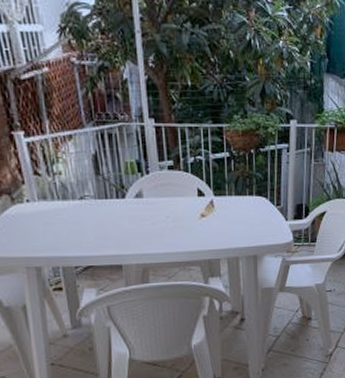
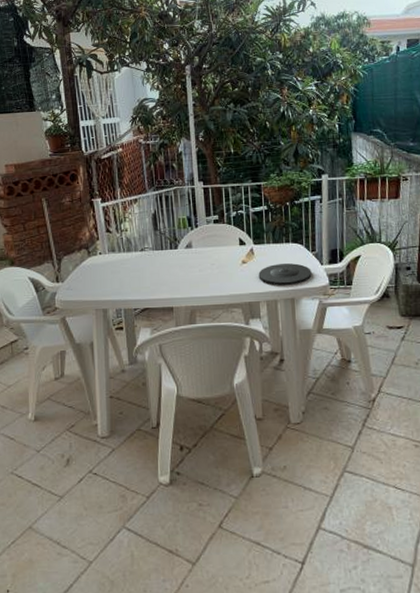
plate: none [219,218,276,243] -> present [258,263,312,286]

